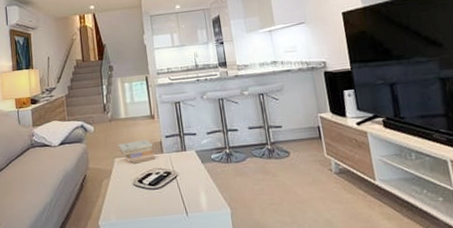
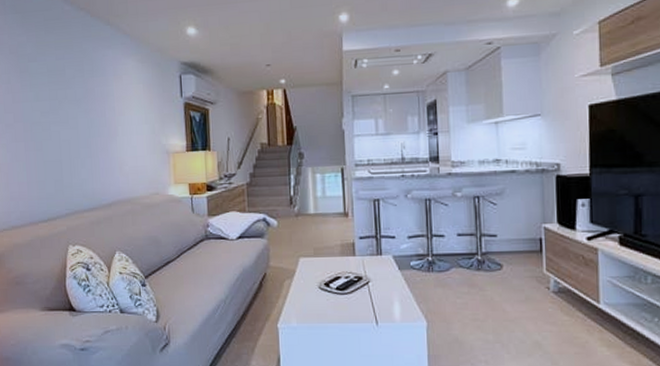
books: present [118,139,155,164] -> none [304,239,346,265]

